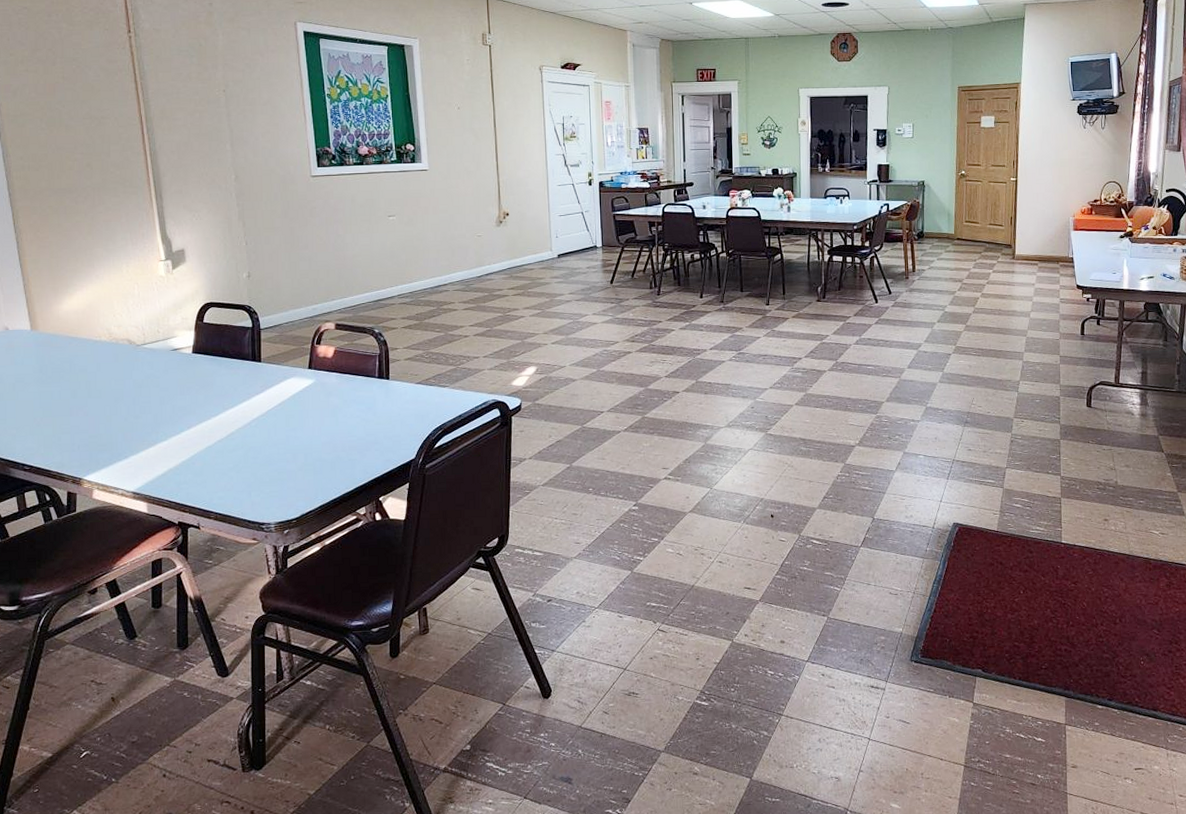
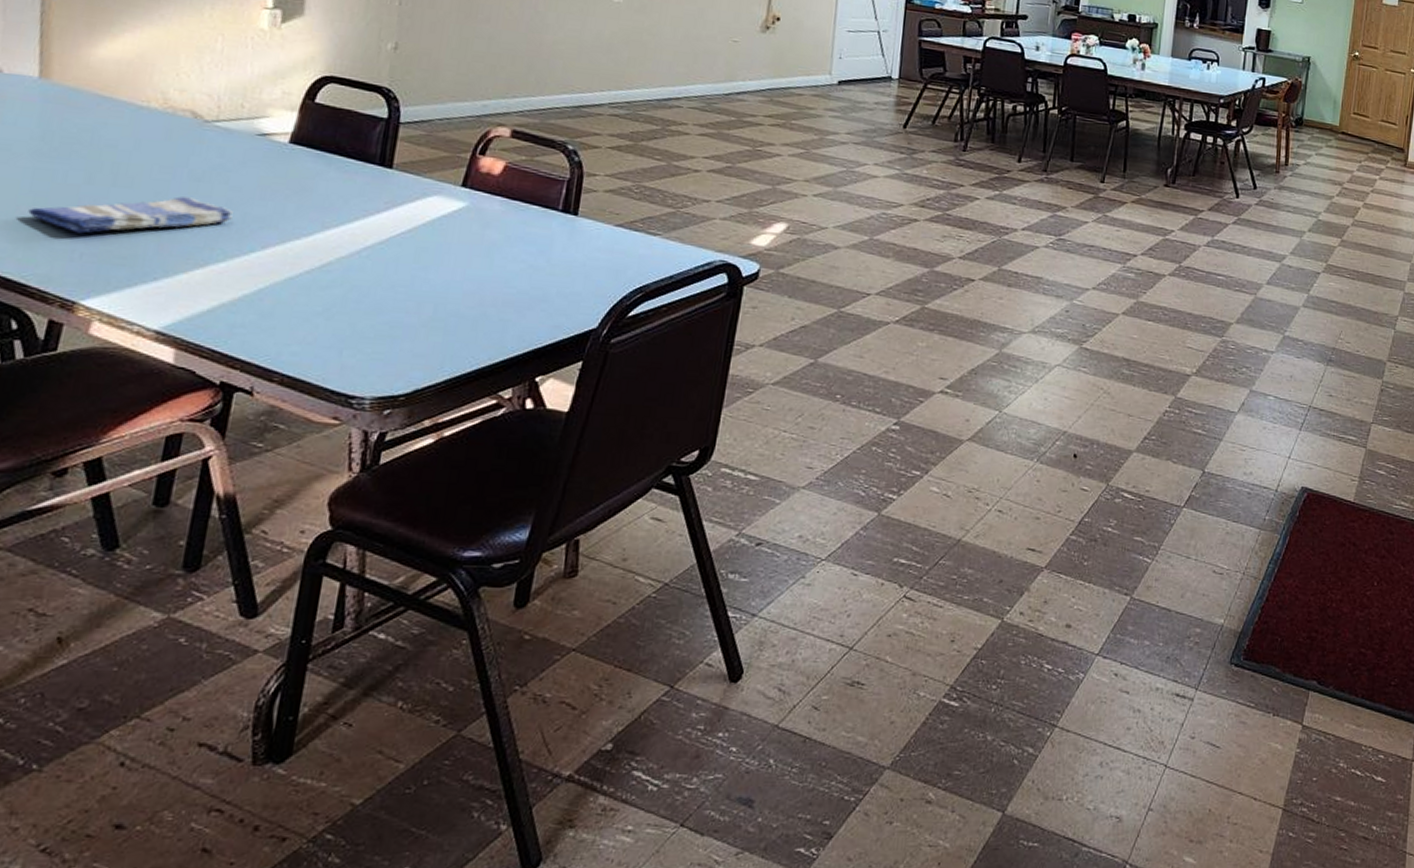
dish towel: none [42,399,166,432] -> present [28,196,233,234]

